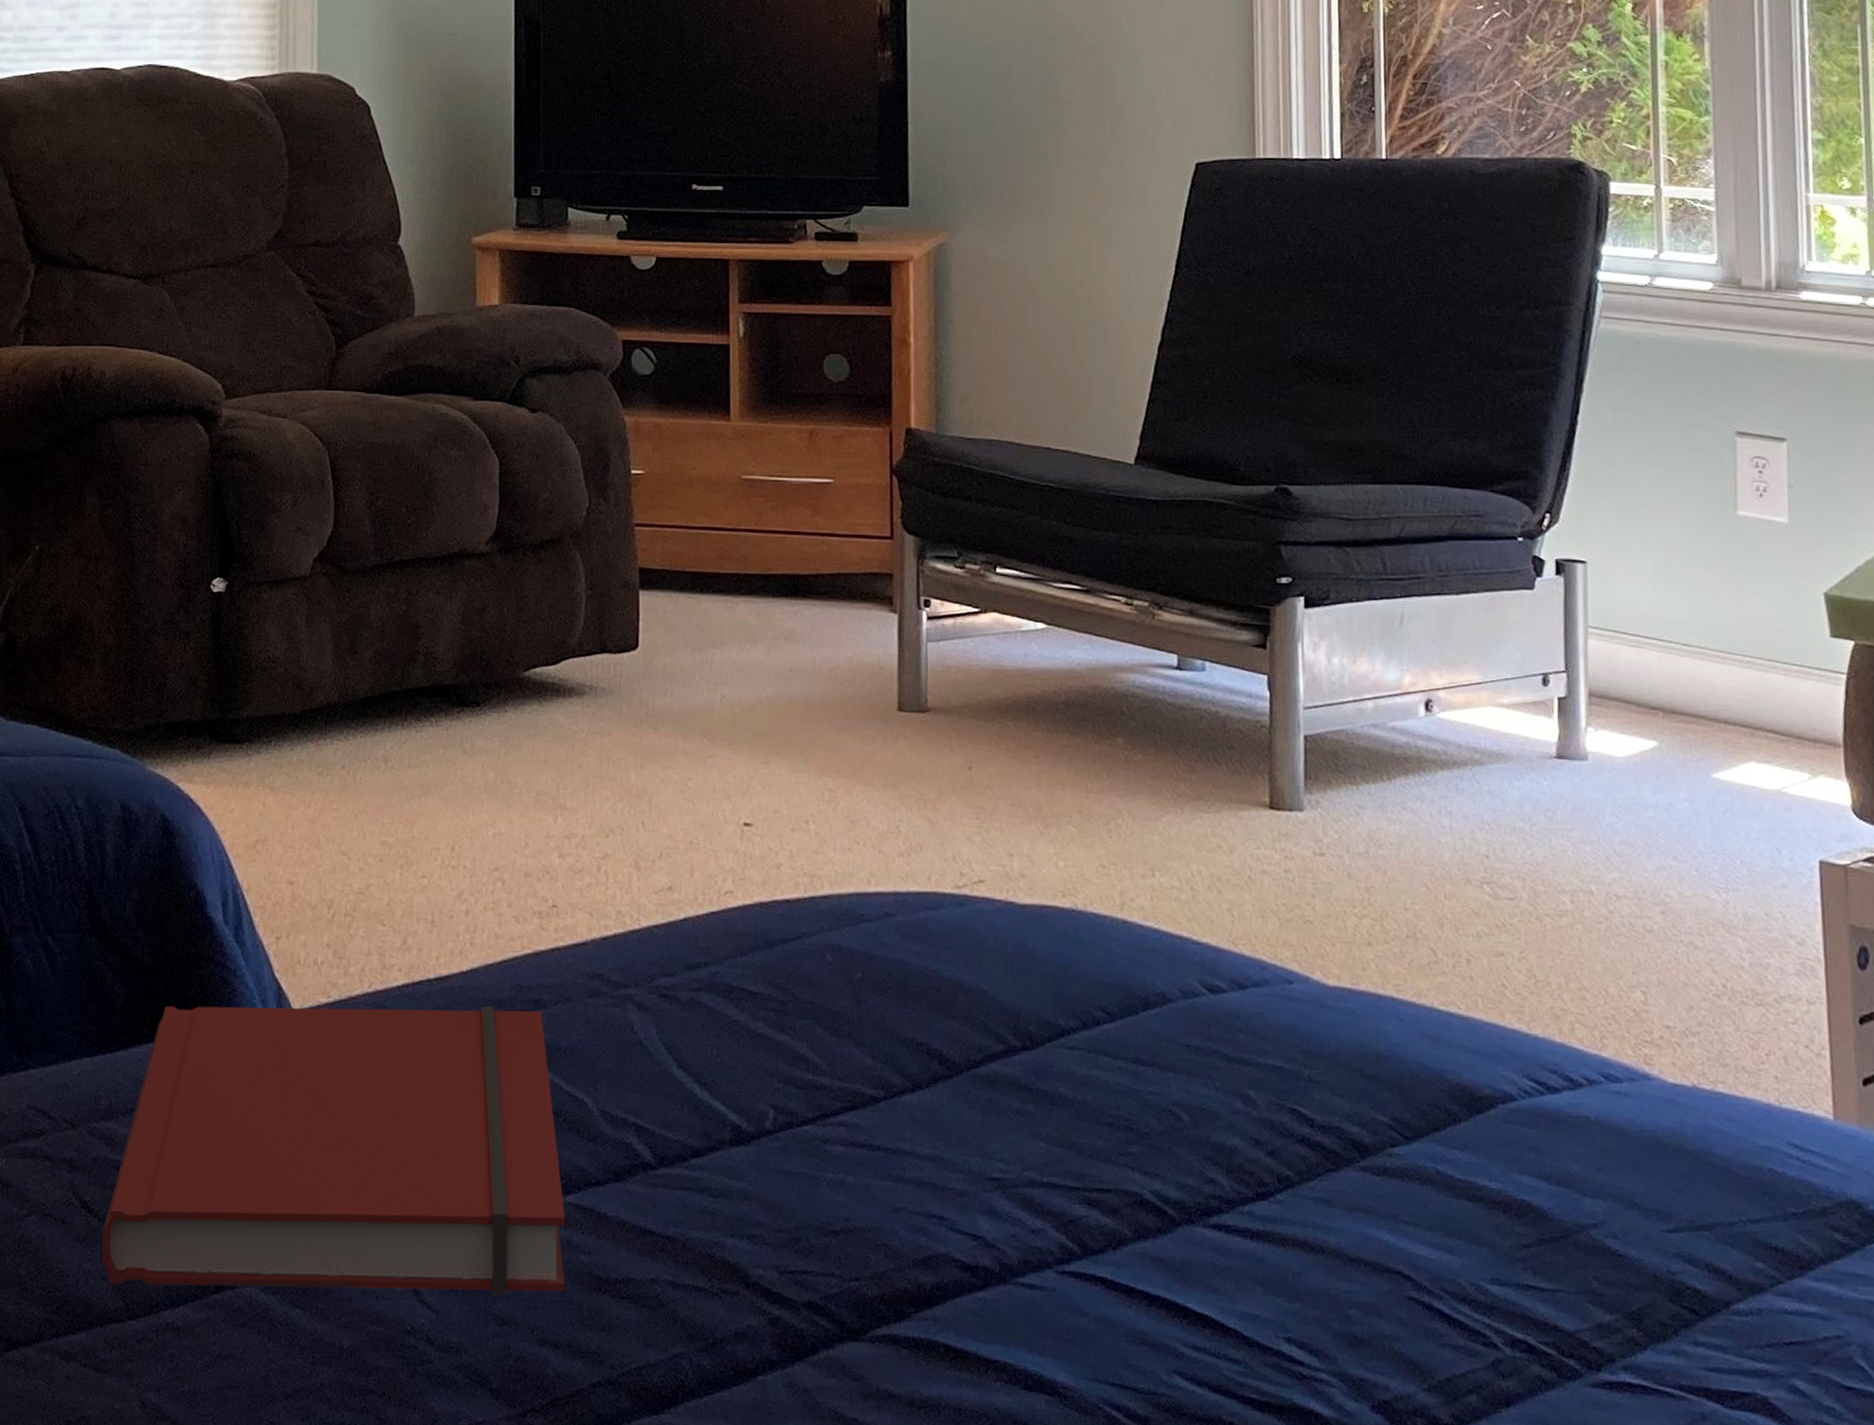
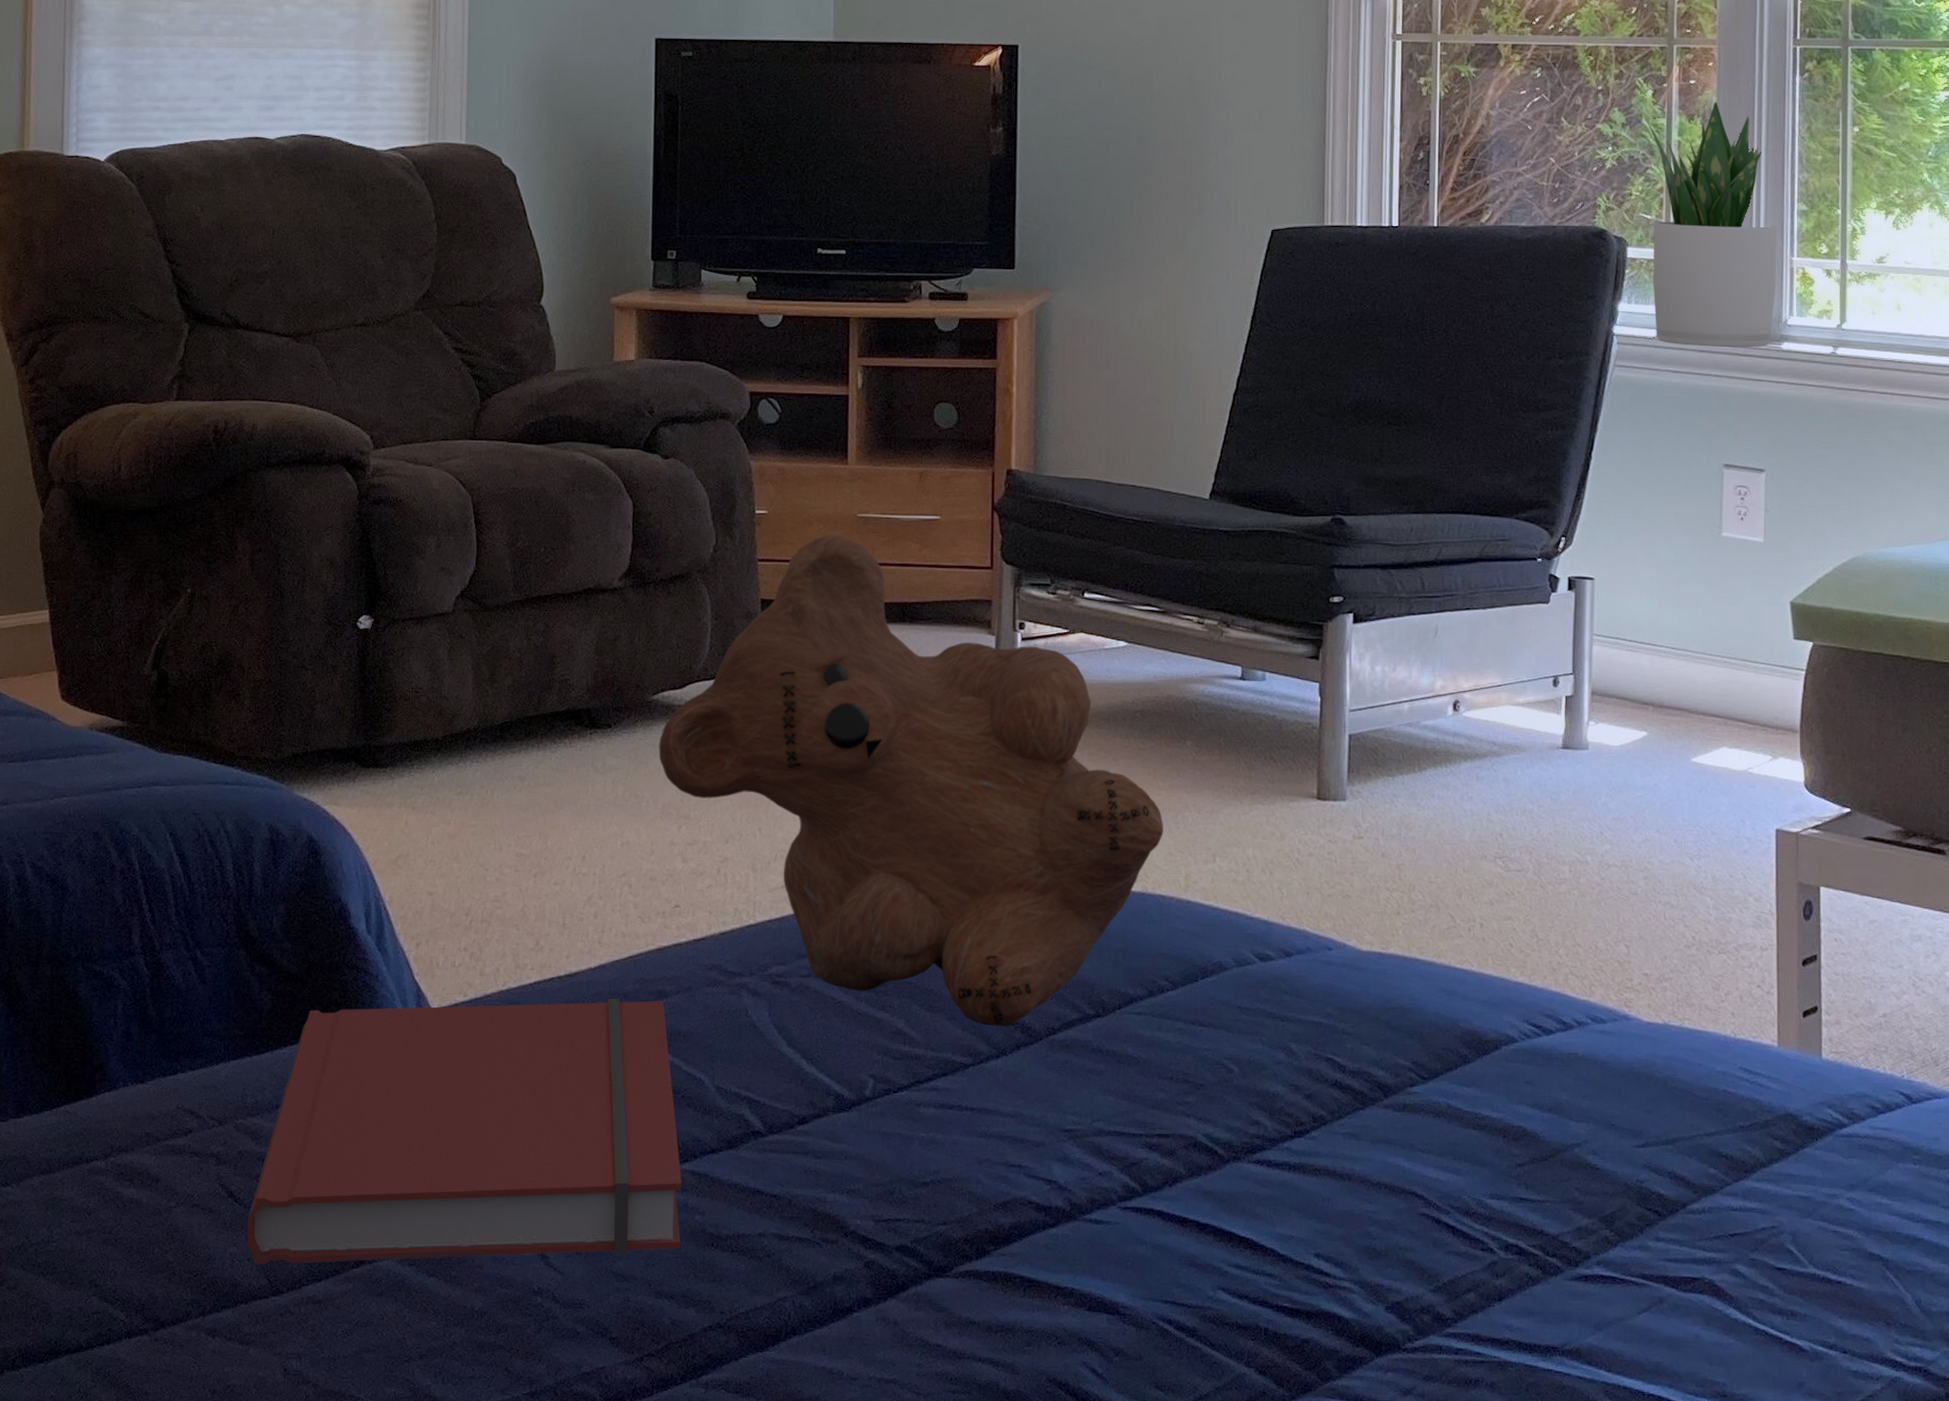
teddy bear: none [531,498,1094,1057] -> present [659,535,1164,1027]
planter: none [1624,16,1790,298] -> present [1645,102,1777,348]

